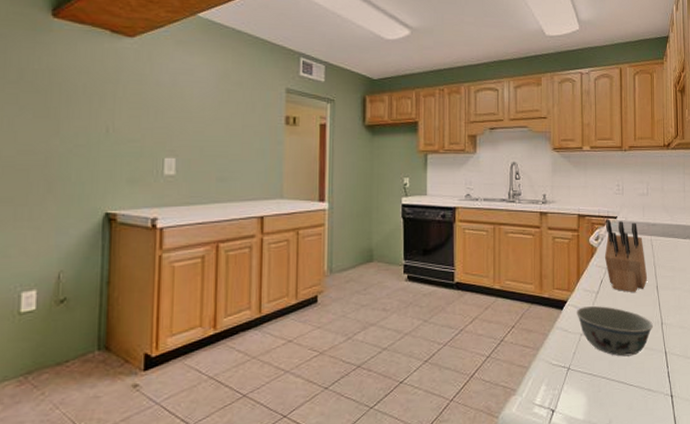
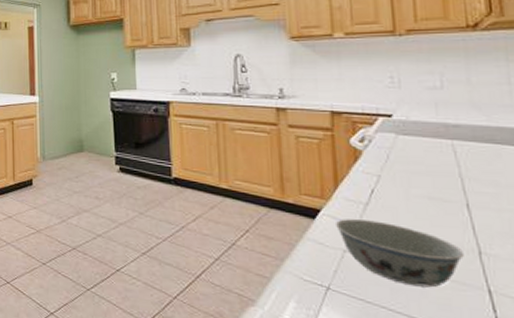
knife block: present [604,219,648,293] -> none [374,117,450,210]

